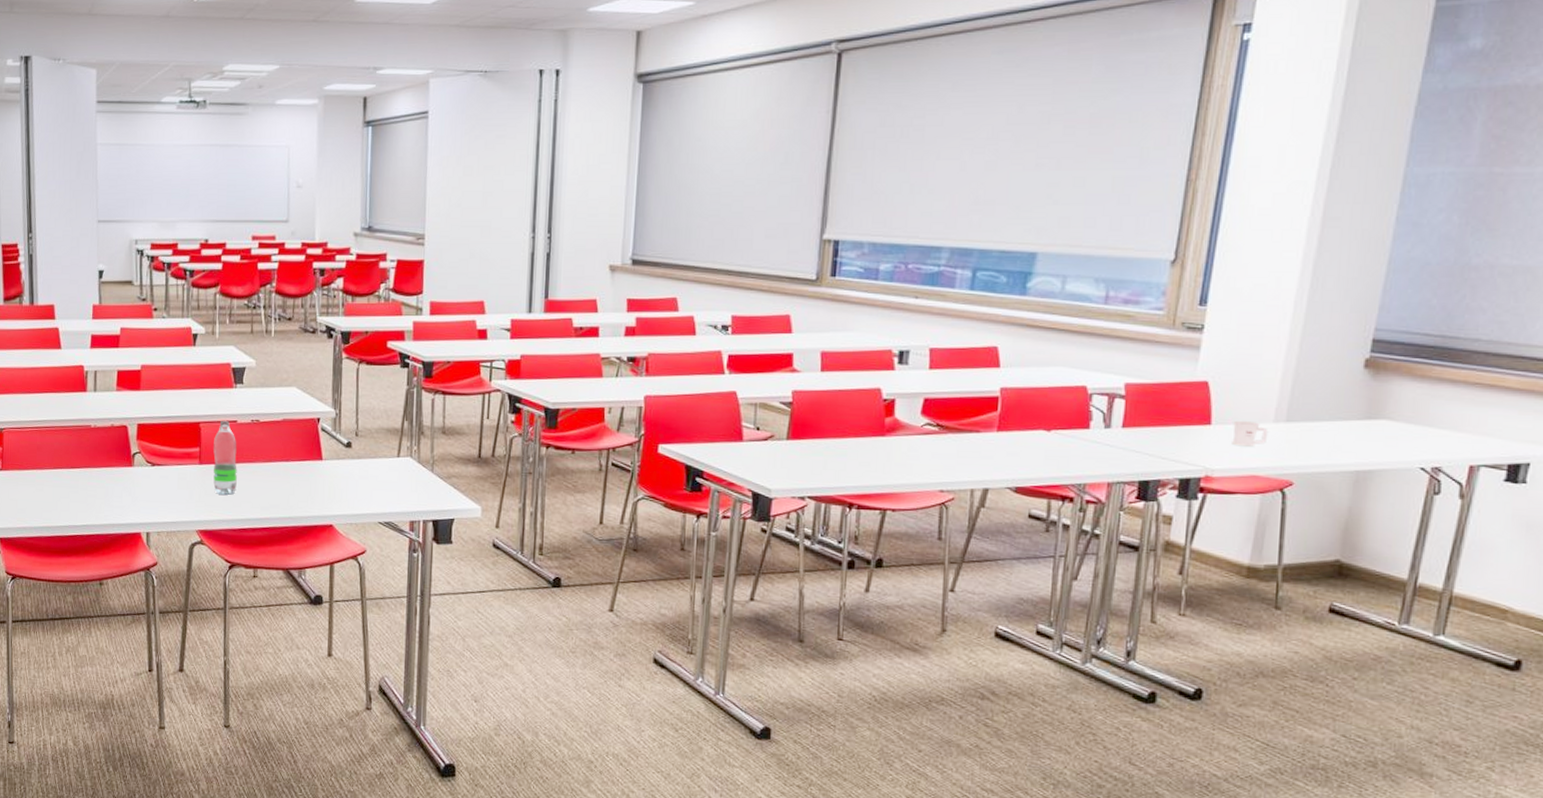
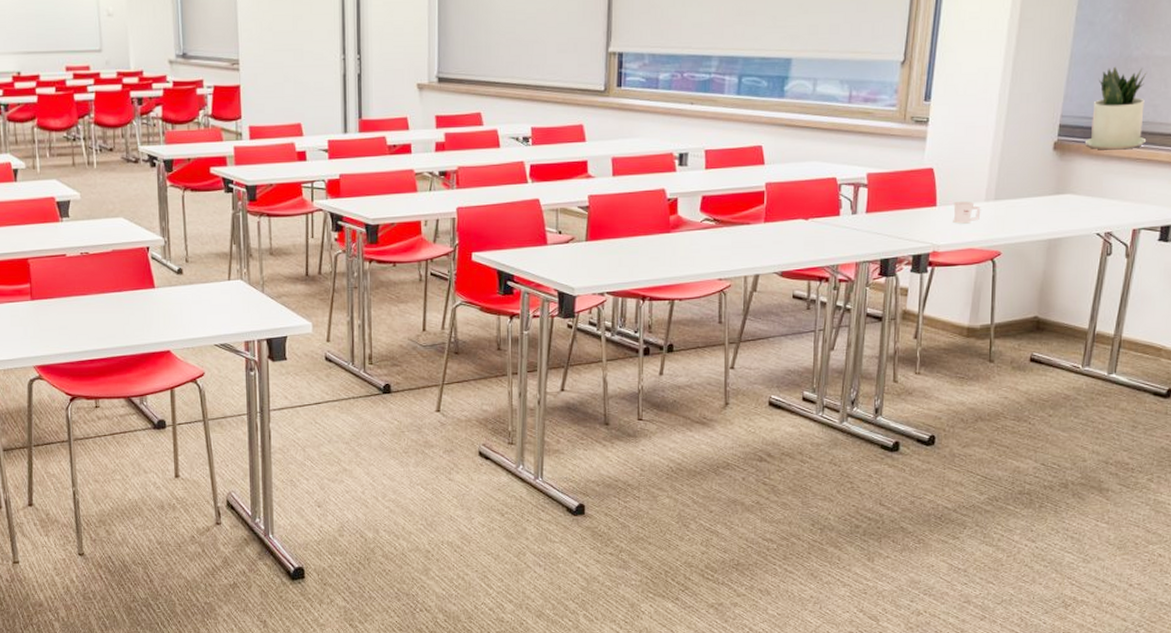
bottle: present [212,420,237,495] -> none [43,254,71,329]
planter: none [1405,275,1491,372] -> present [1084,66,1147,150]

